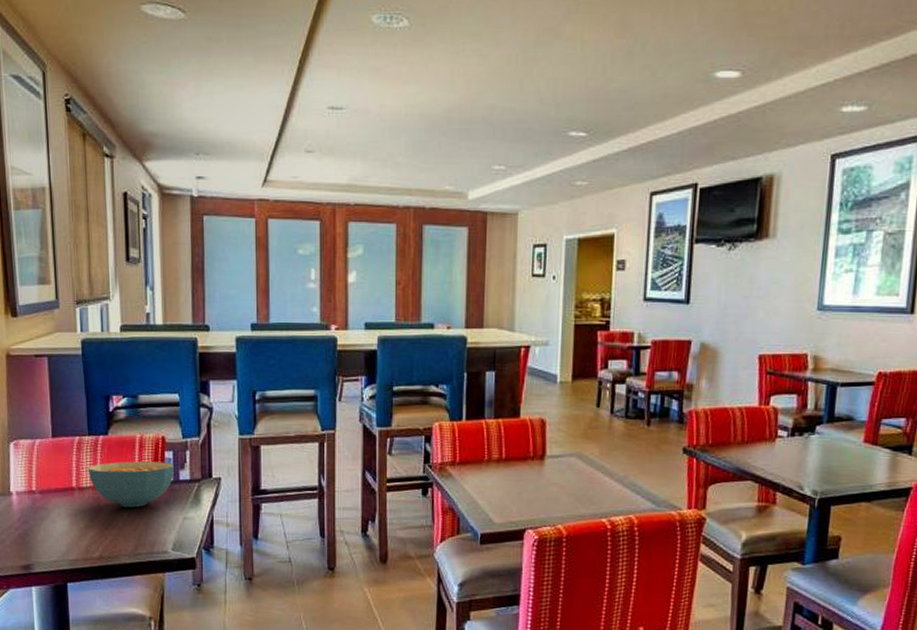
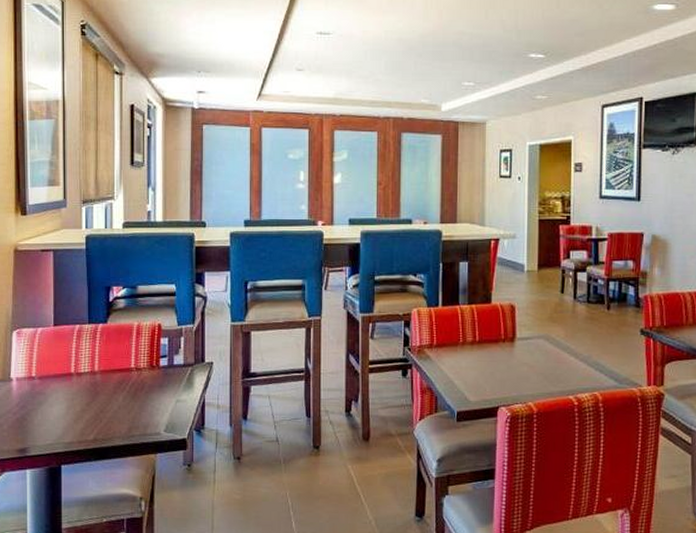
cereal bowl: present [87,461,175,508] -> none [86,347,170,392]

